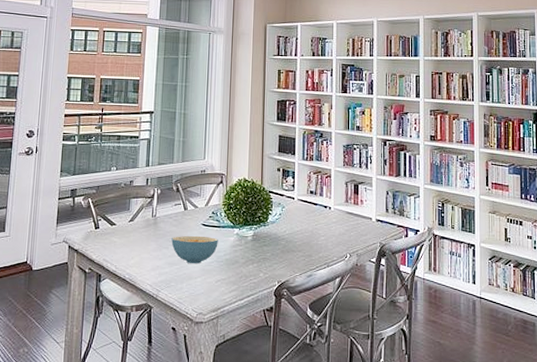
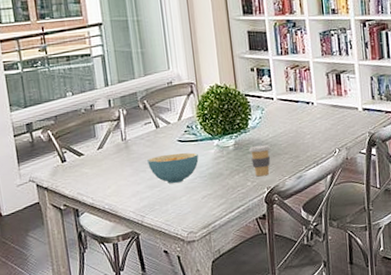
coffee cup: none [266,239,286,270] -> present [249,145,271,177]

